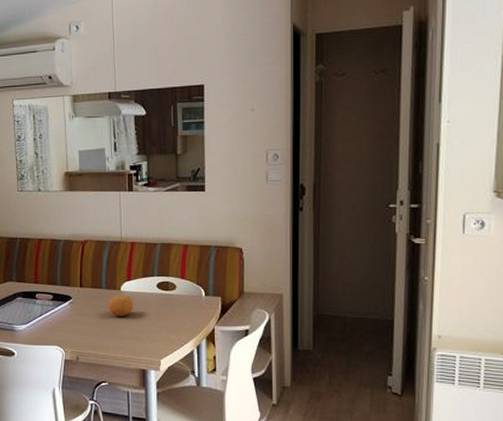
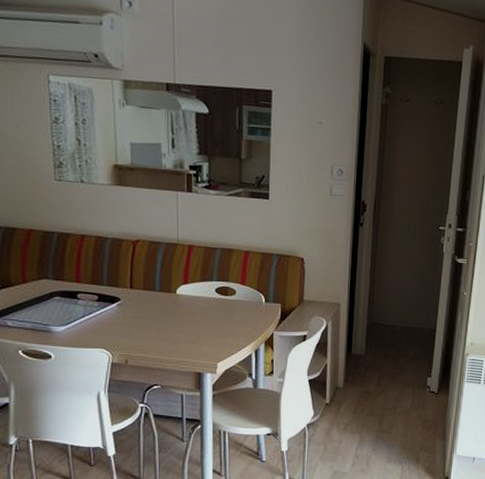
fruit: present [109,294,134,317] -> none [163,297,191,321]

